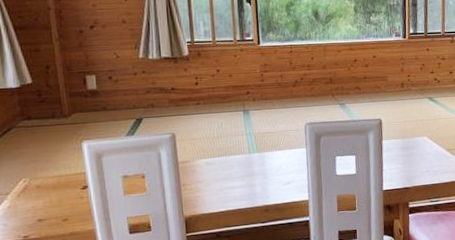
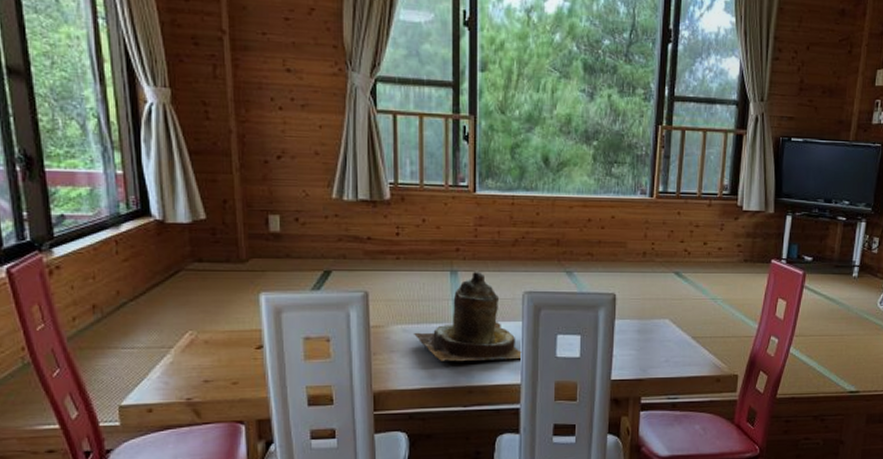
teapot: none [215,109,308,186] -> present [413,270,522,361]

